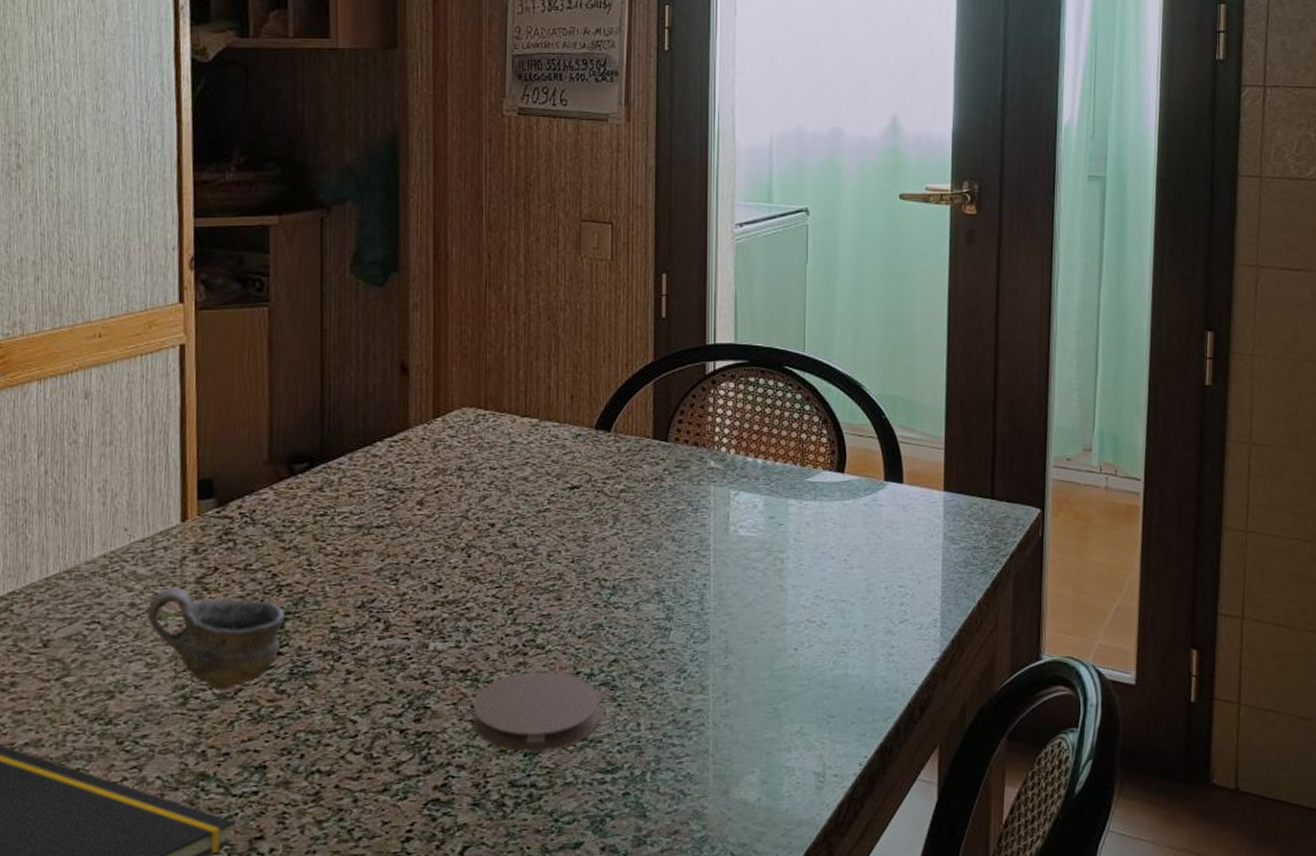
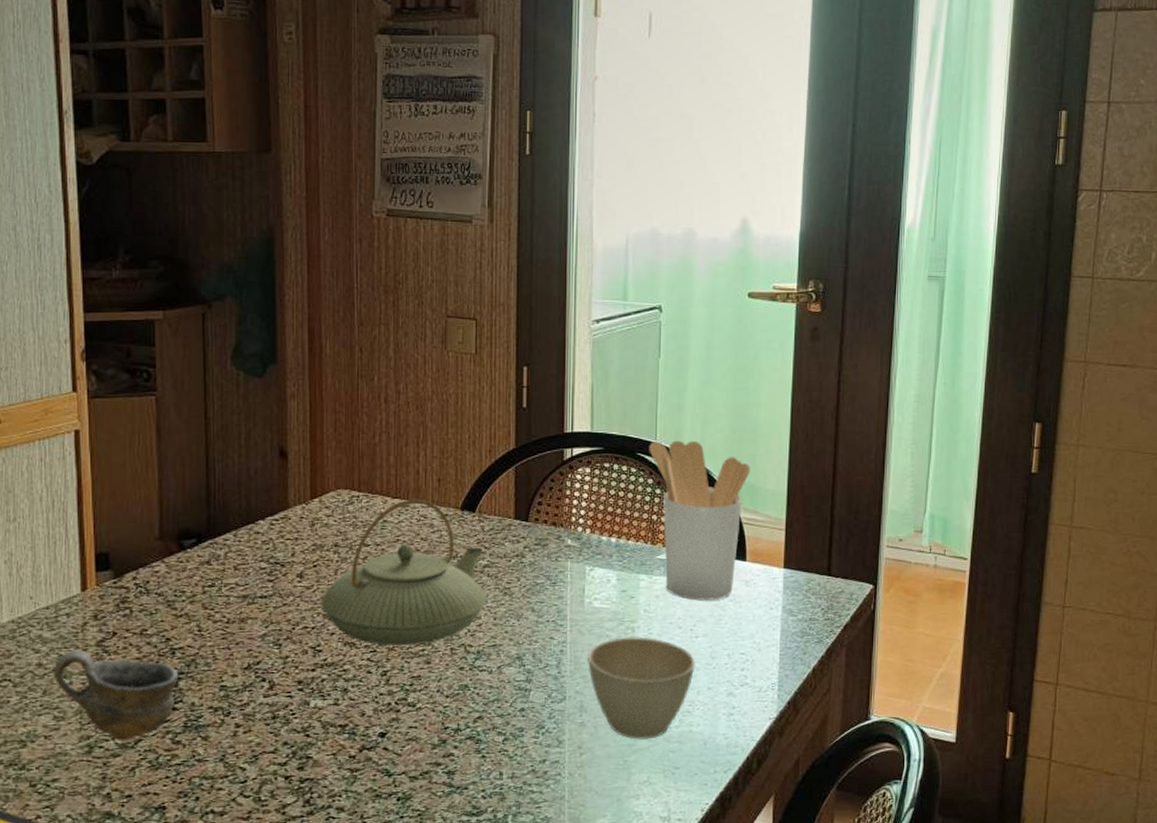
teapot: none [442,417,624,581] -> present [321,498,488,646]
coaster: present [473,671,599,752] -> none [351,726,465,797]
cup: none [733,568,850,685] -> present [588,637,695,740]
utensil holder: none [797,352,906,528] -> present [649,440,750,601]

